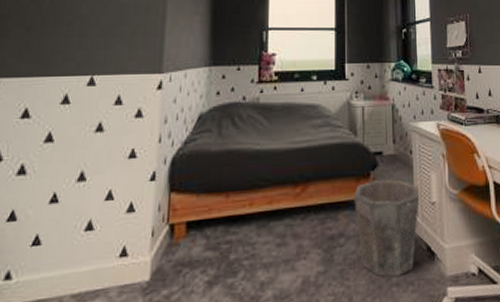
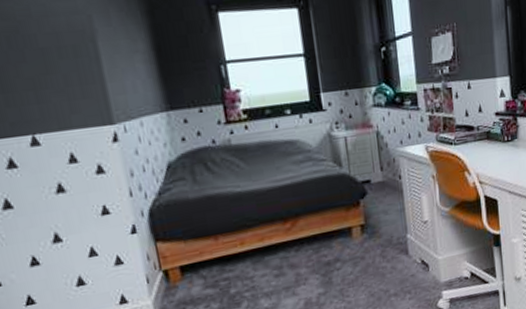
waste bin: present [354,179,420,278] -> none [345,204,412,291]

